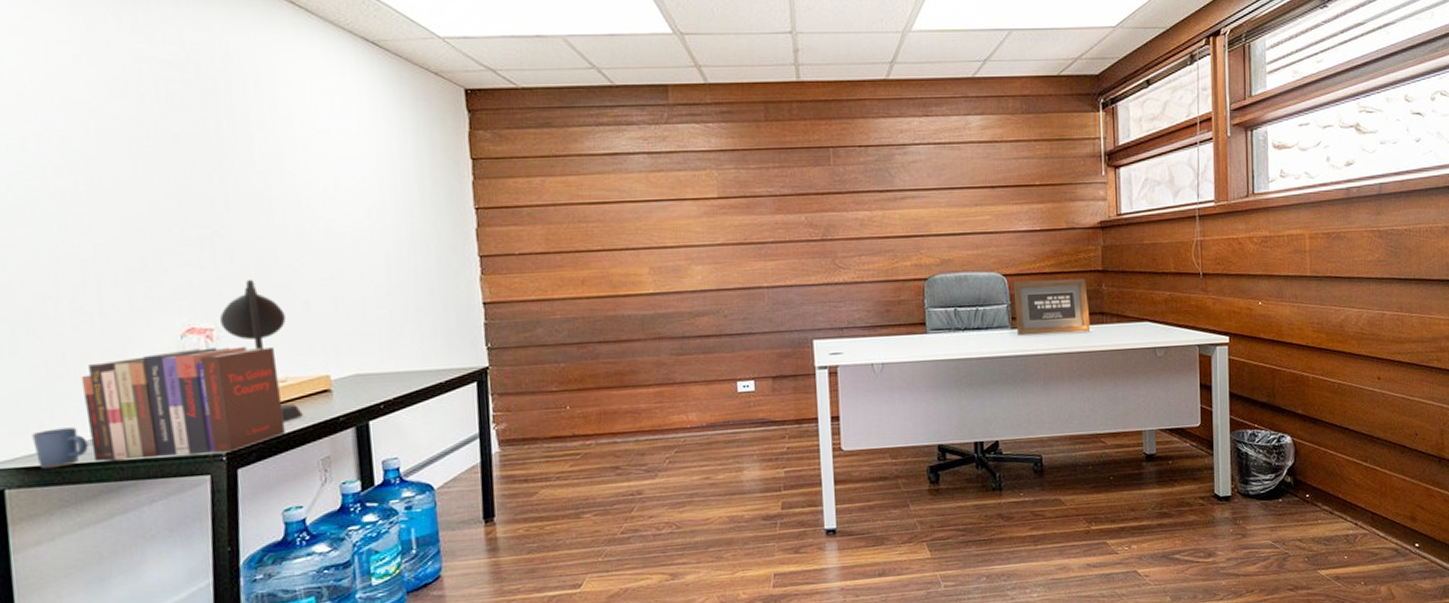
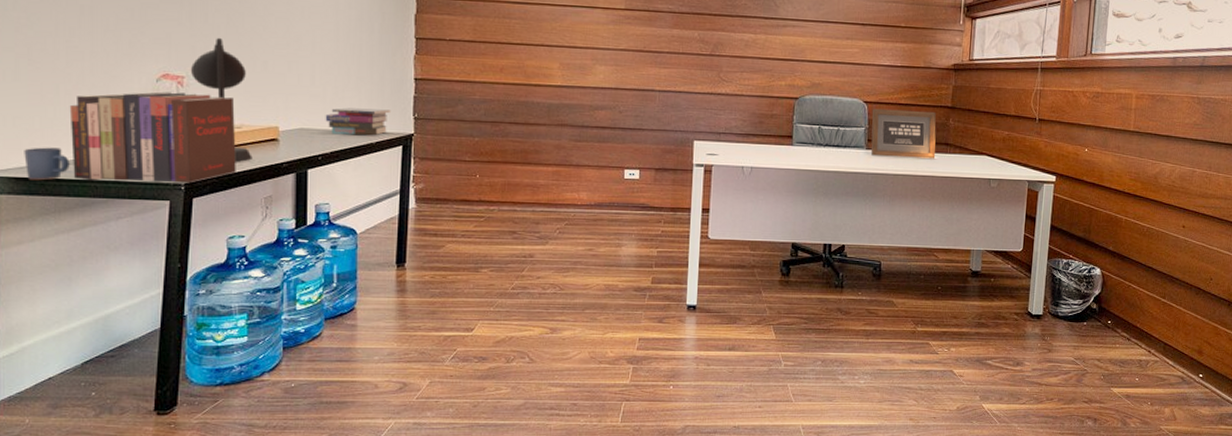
books: none [383,342,460,377] -> present [325,107,392,136]

